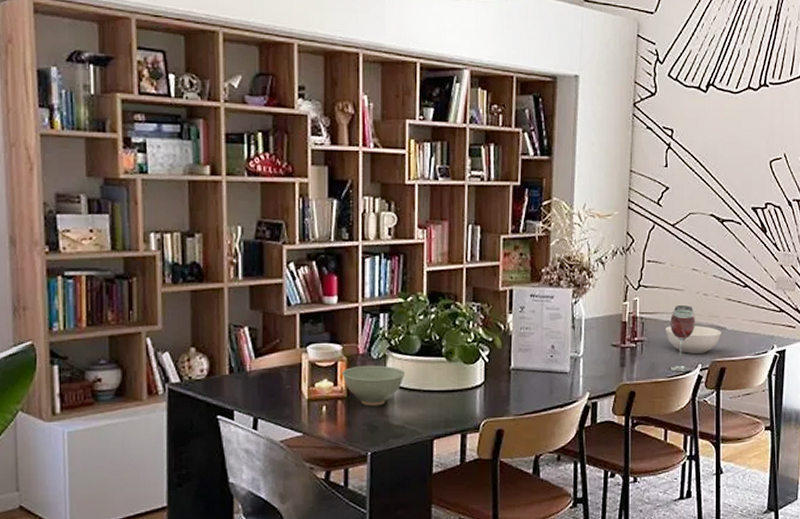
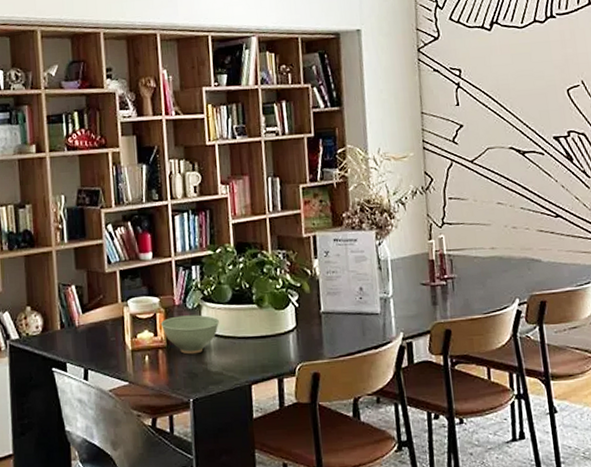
bowl: present [666,326,721,353] -> none [476,259,537,288]
wineglass: present [669,306,696,373] -> none [479,240,508,308]

